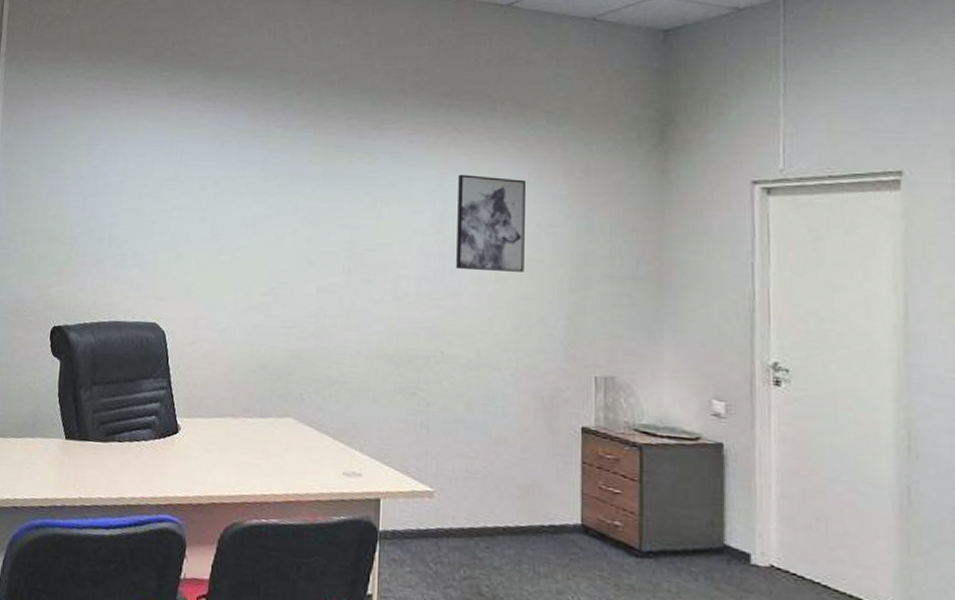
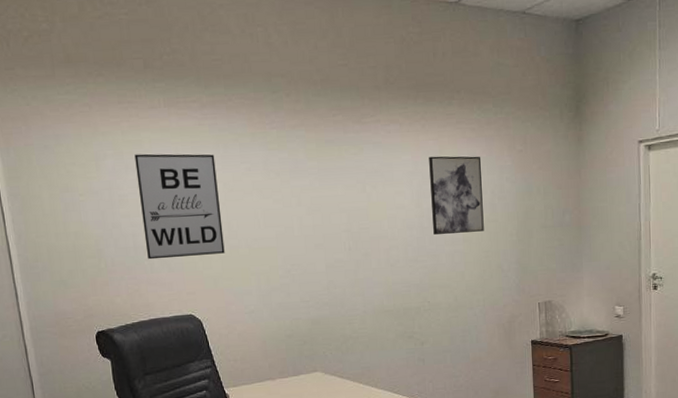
wall art: none [120,142,210,258] -> present [134,153,225,260]

